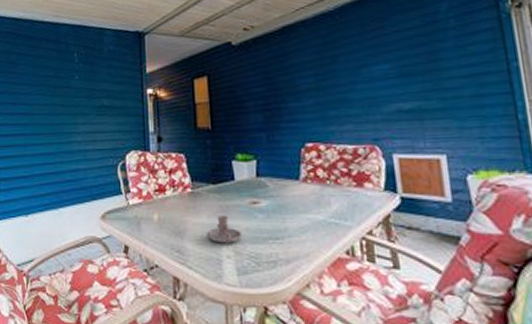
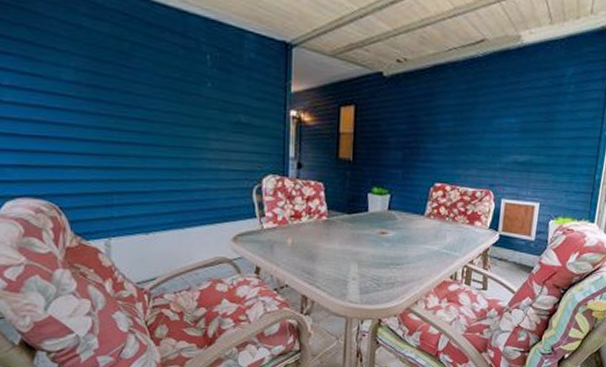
candle holder: present [207,215,242,244] -> none [337,243,368,268]

